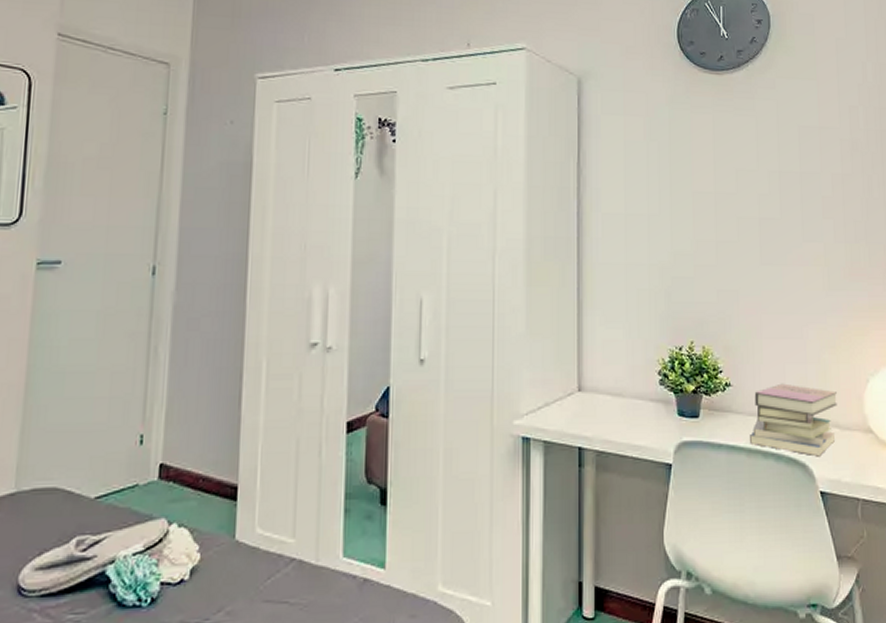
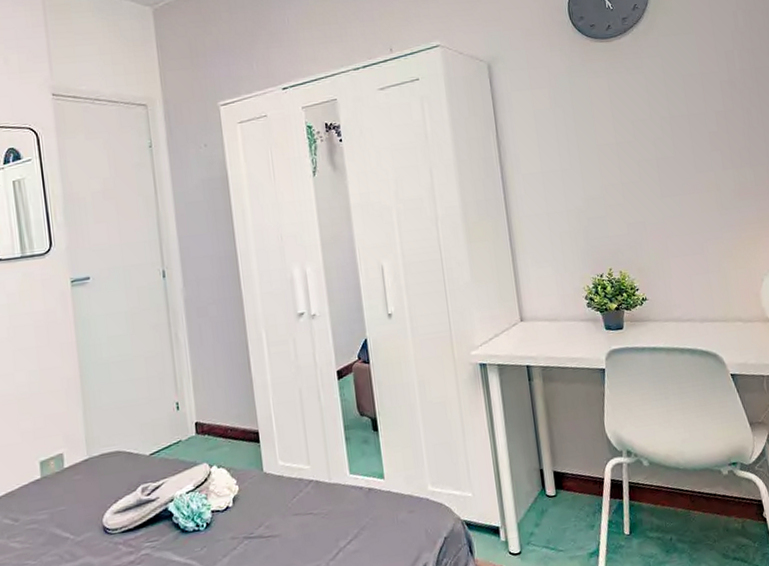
books: present [750,383,837,457] -> none [667,291,739,347]

